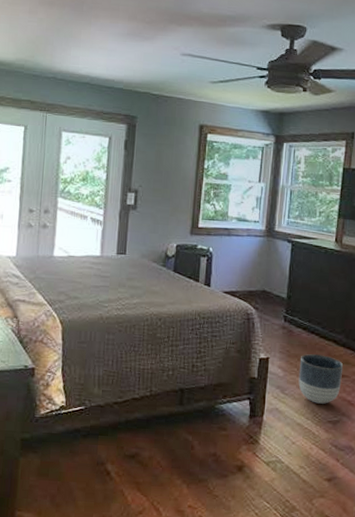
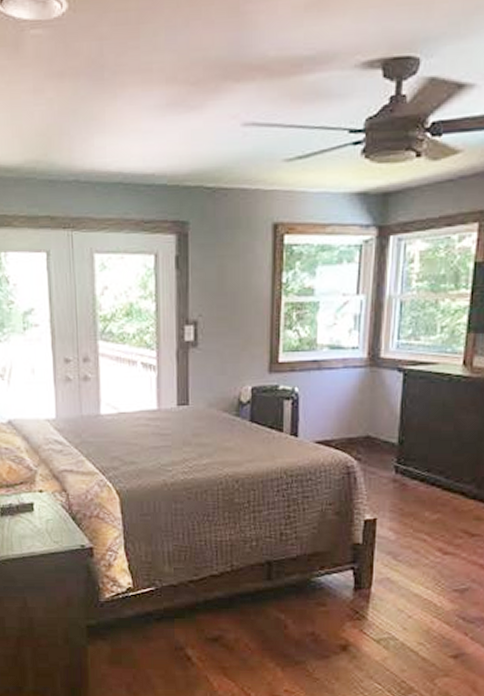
planter: present [298,354,344,404] -> none [415,511,474,570]

